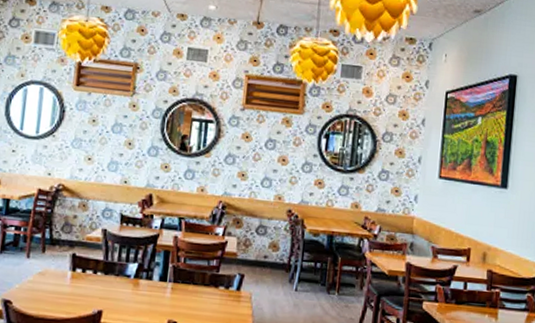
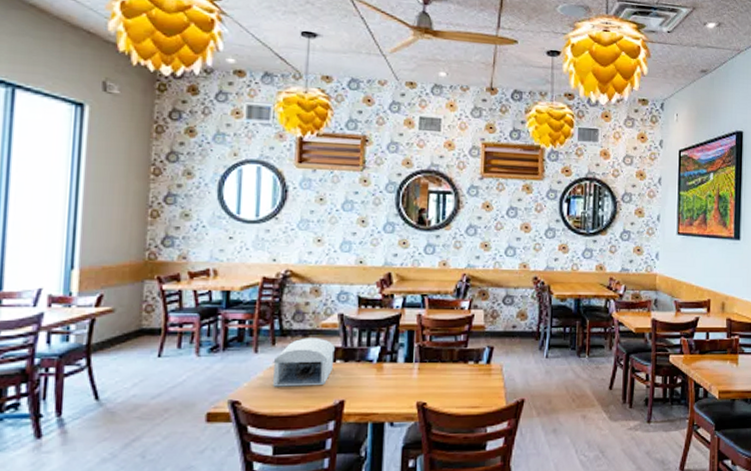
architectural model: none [41,248,98,294] -> present [273,338,336,387]

